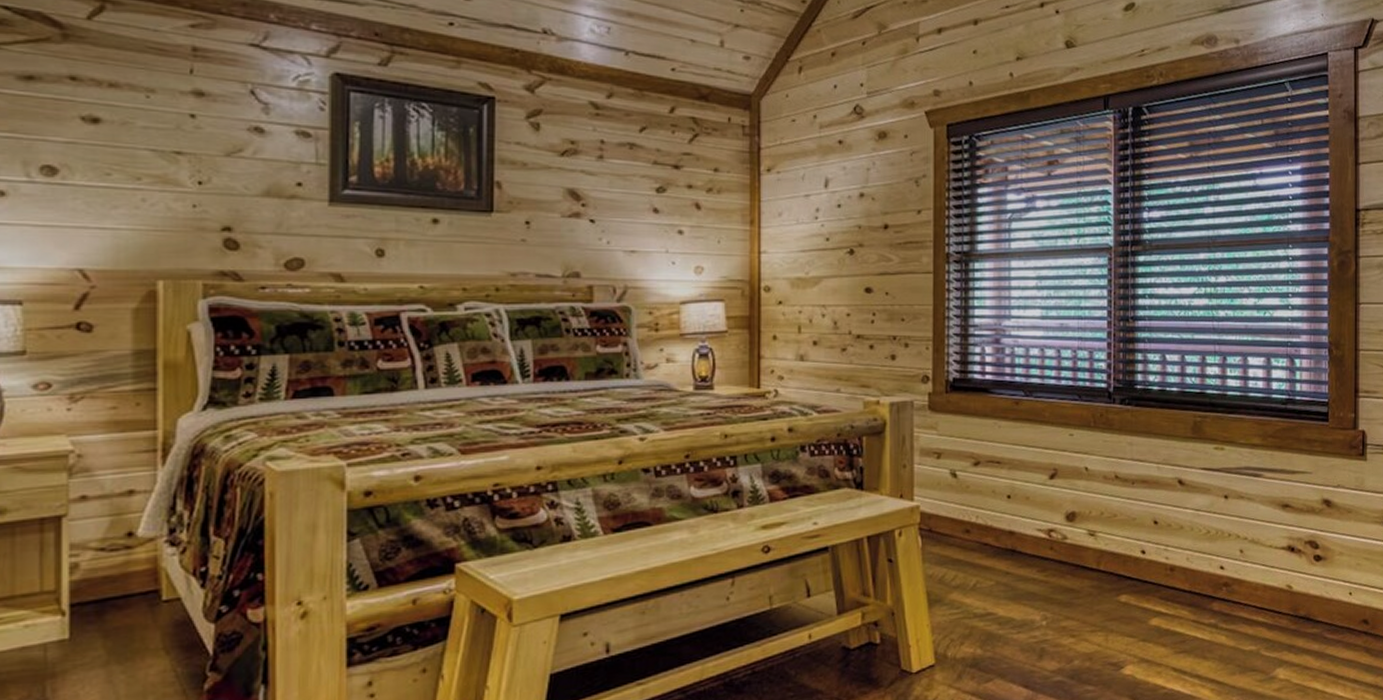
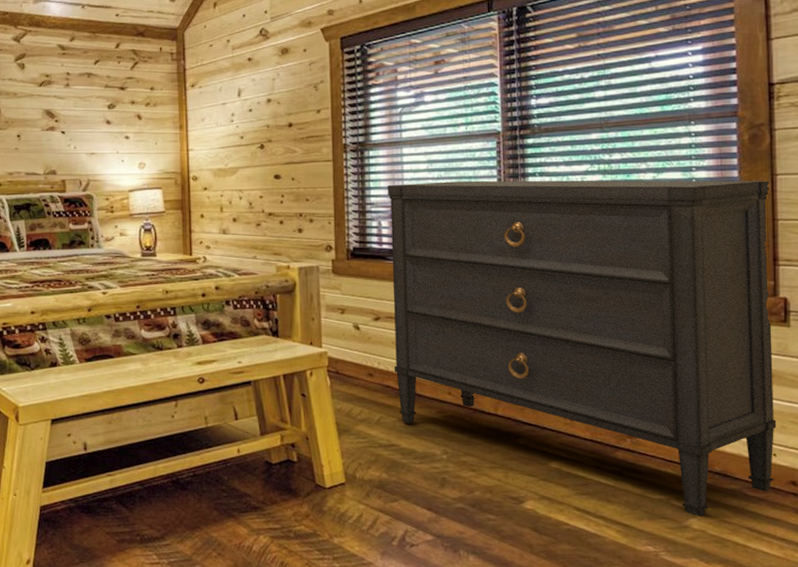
dresser: none [993,301,1354,665] -> present [388,180,777,517]

